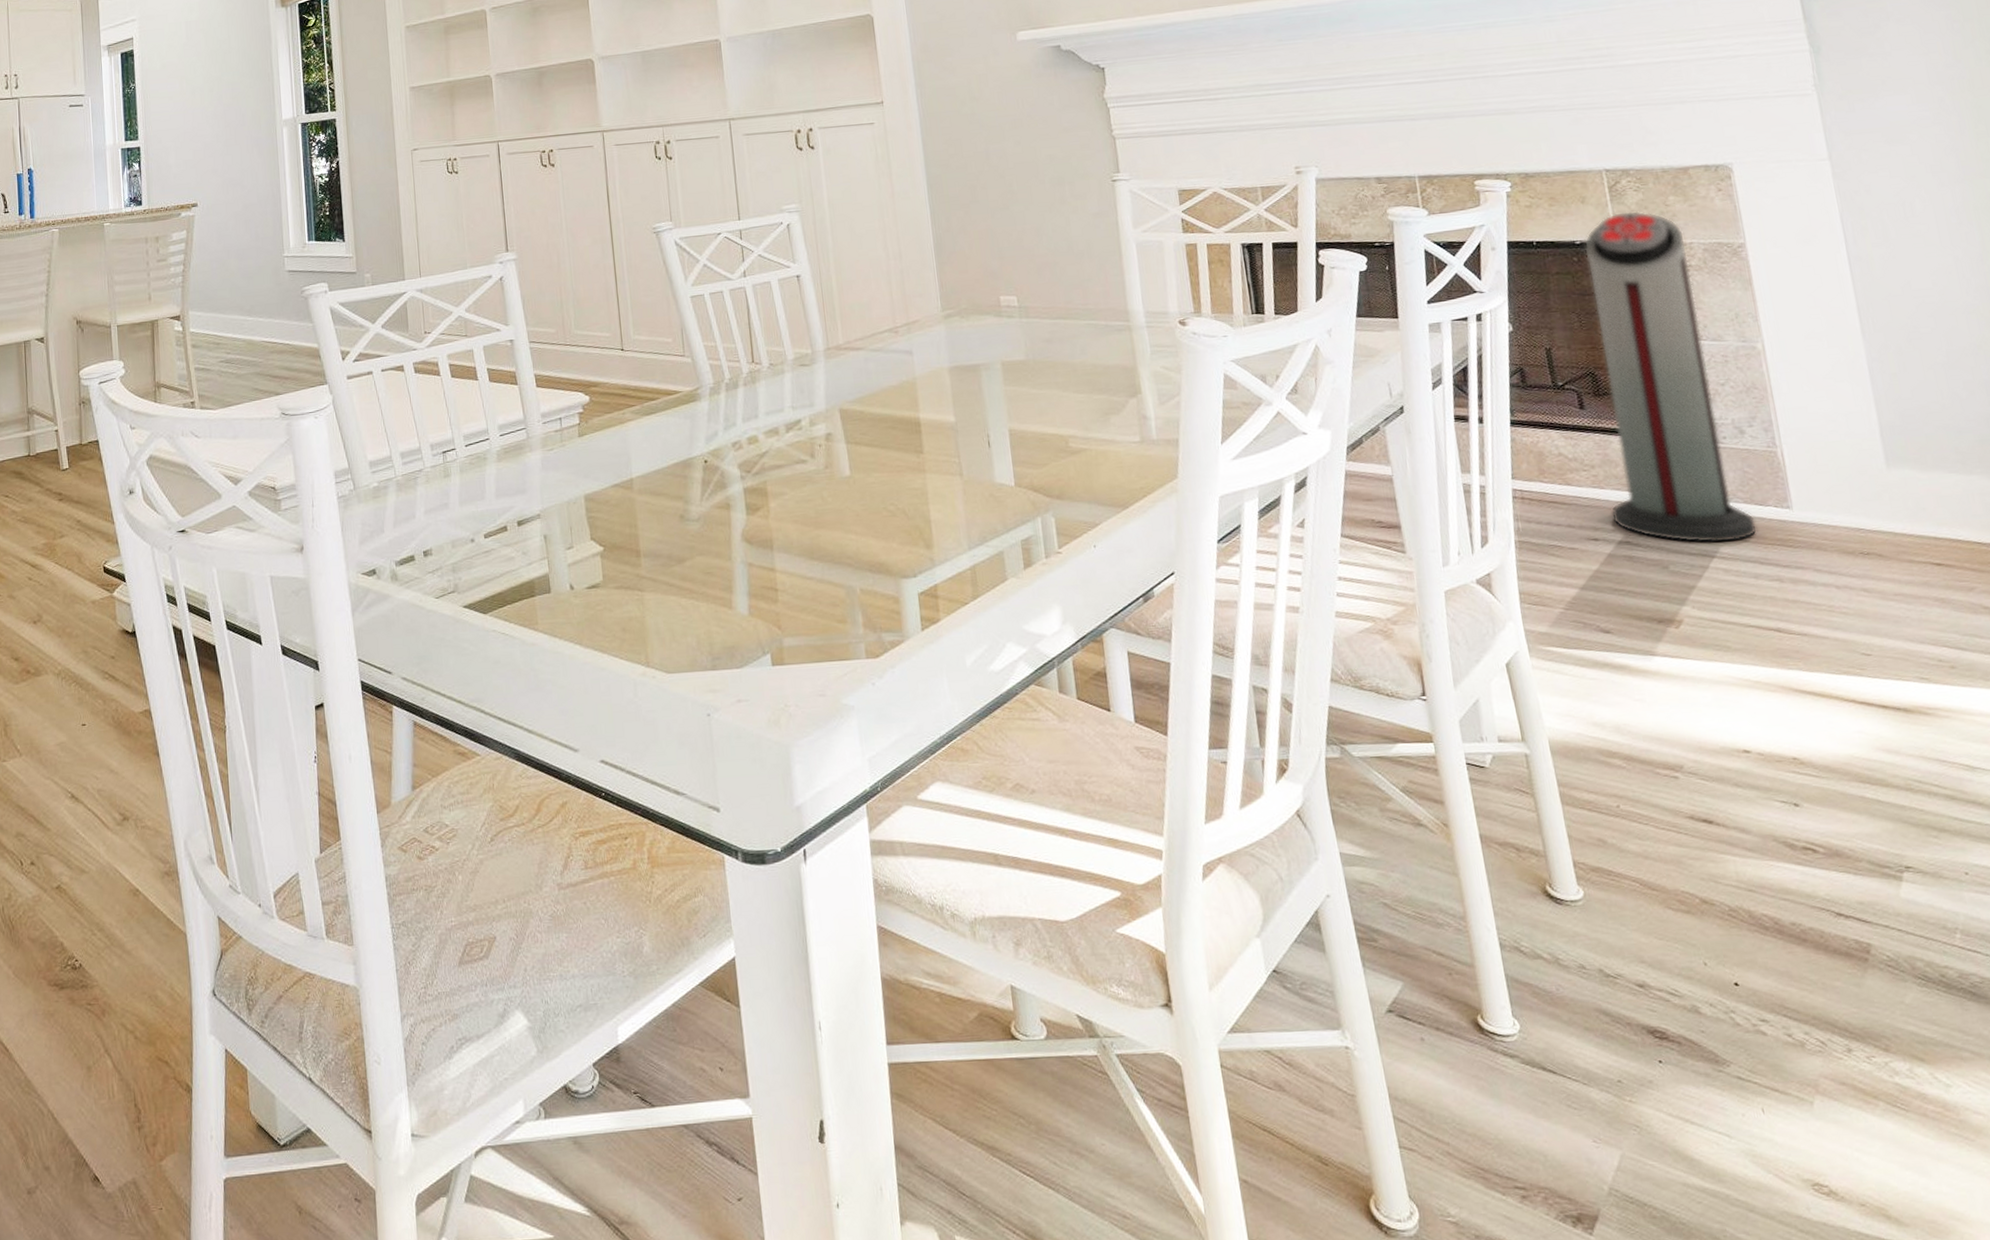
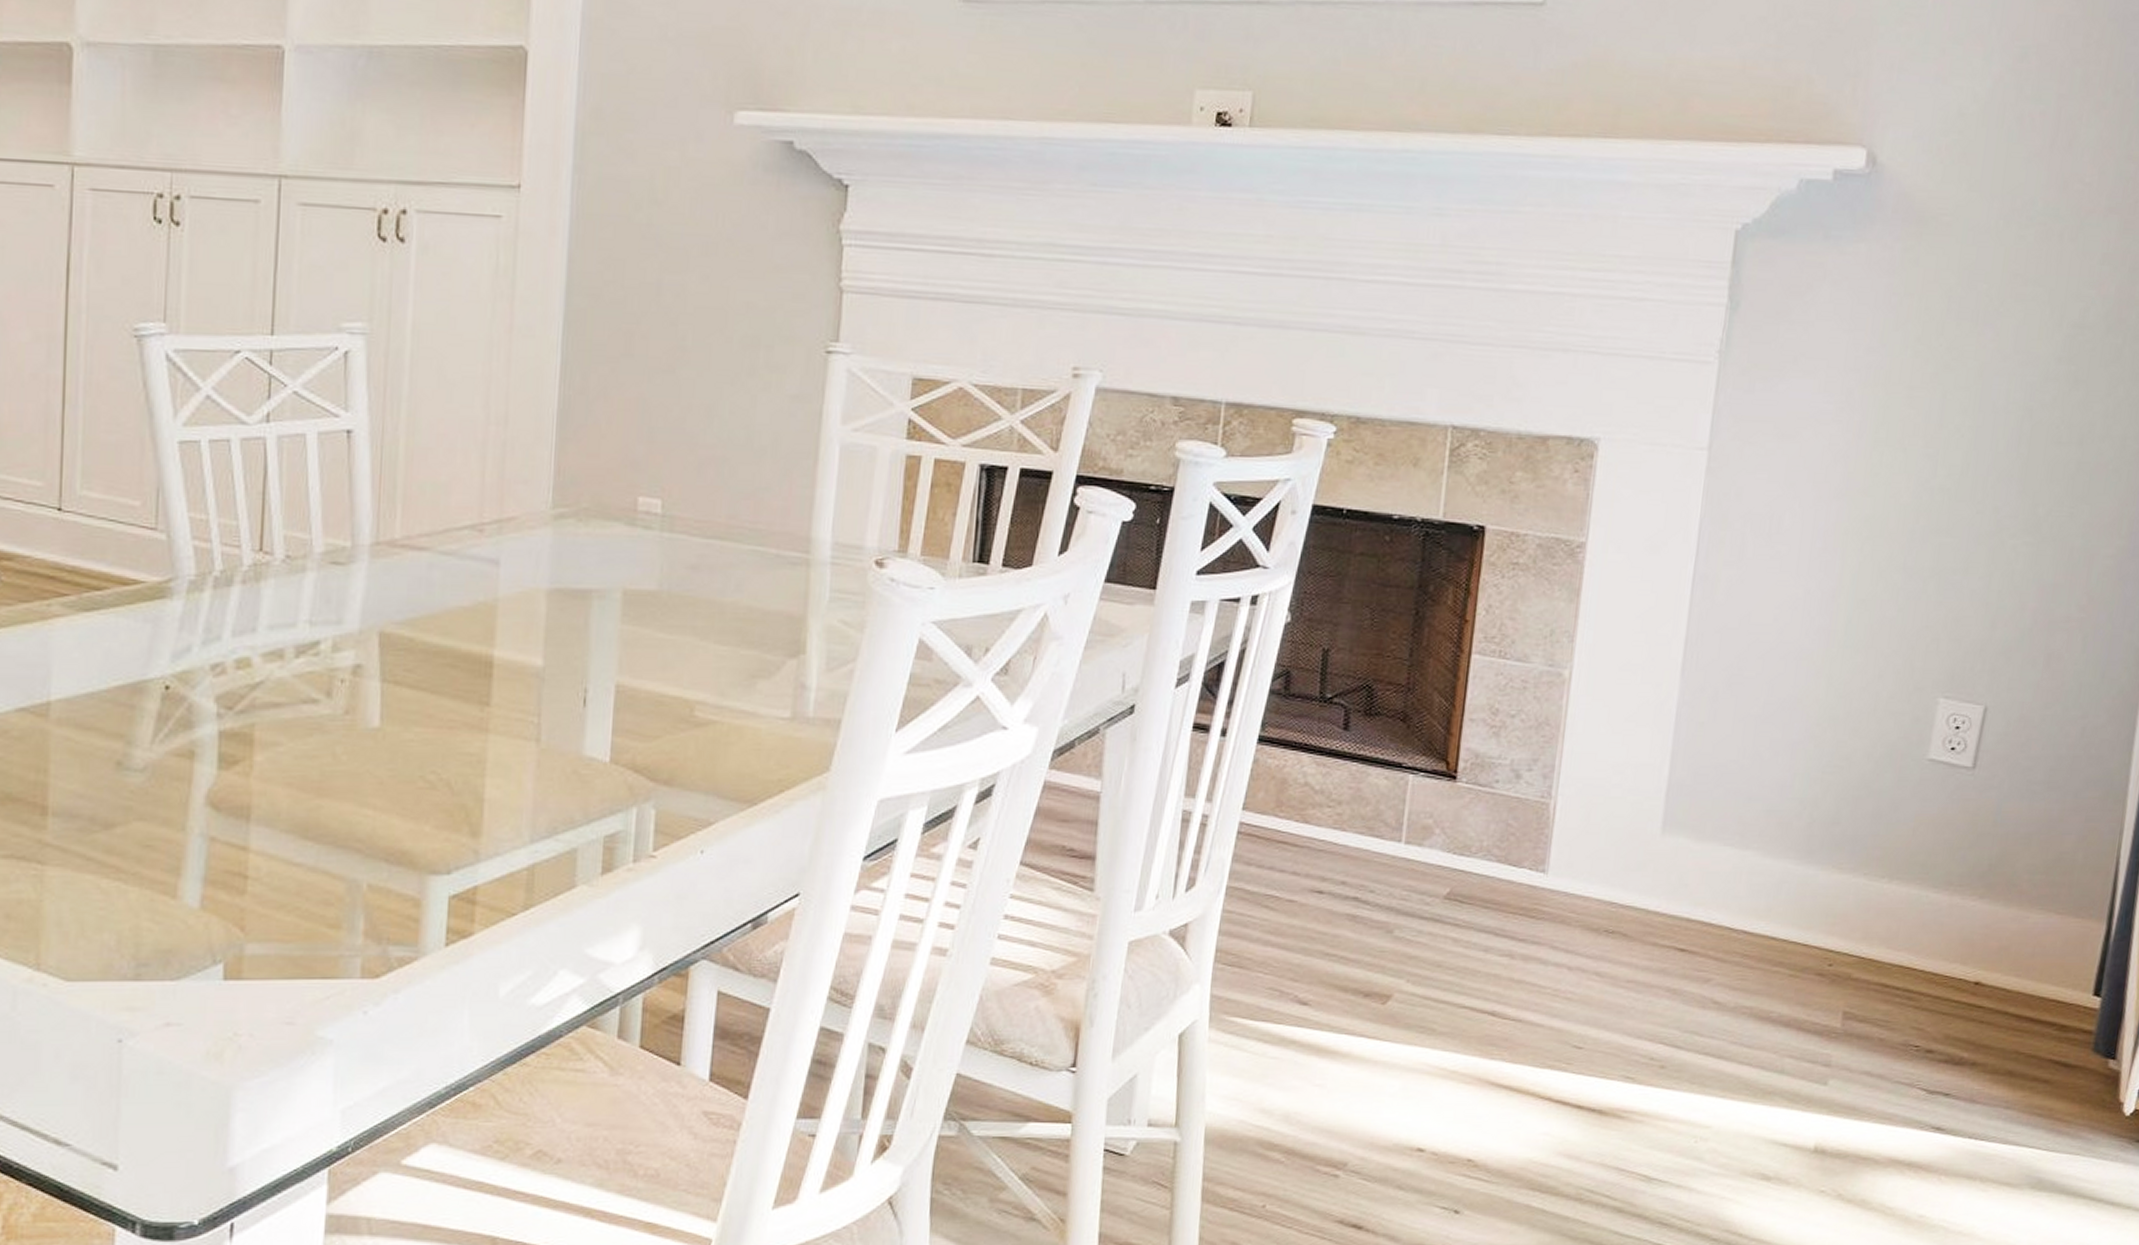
air purifier: present [1584,210,1758,544] -> none [1345,483,1521,908]

